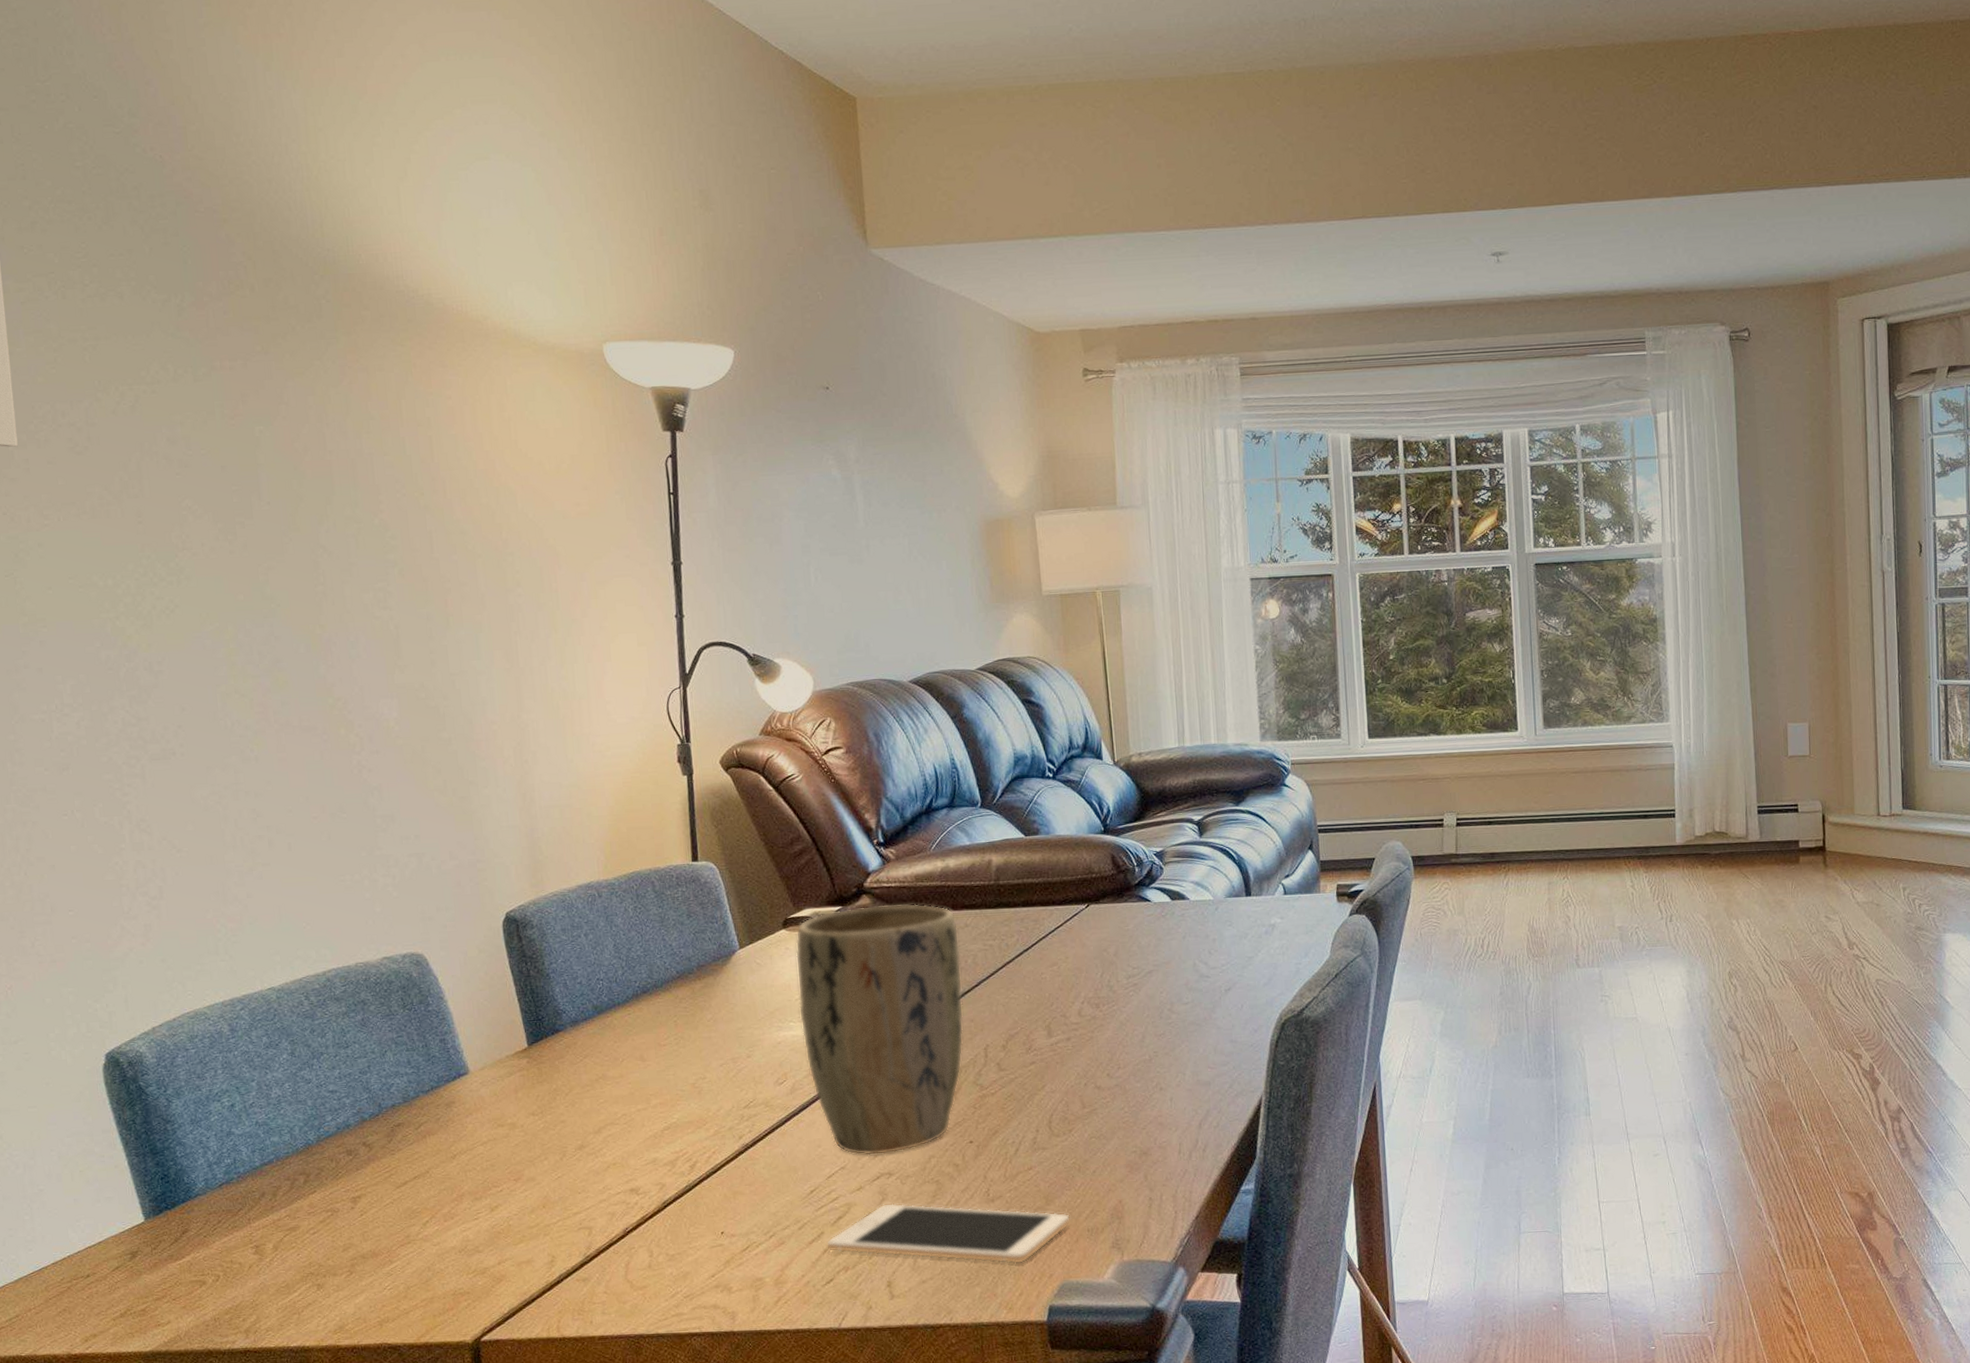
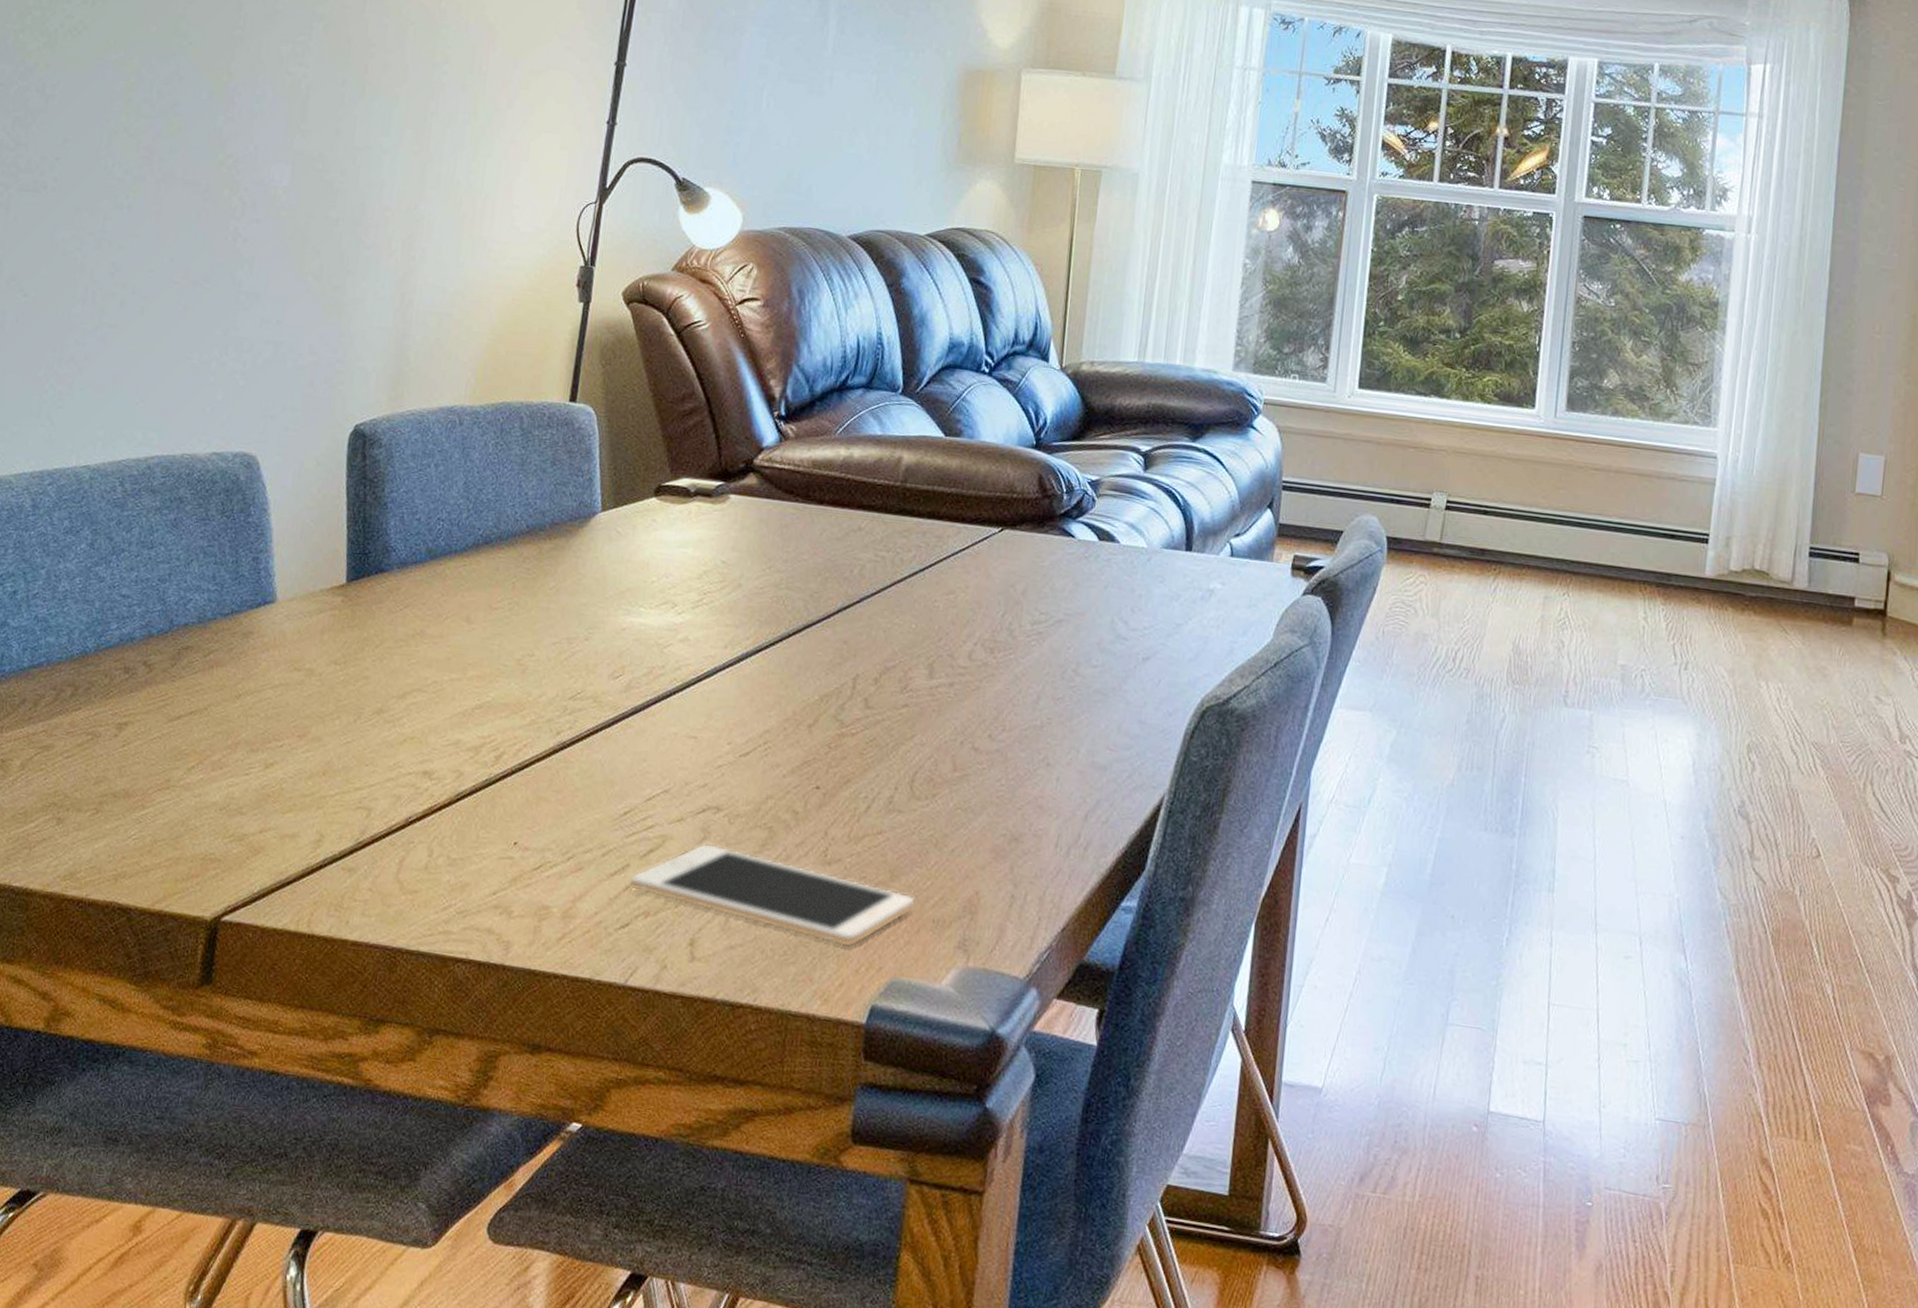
plant pot: present [795,903,964,1155] -> none [650,485,850,785]

